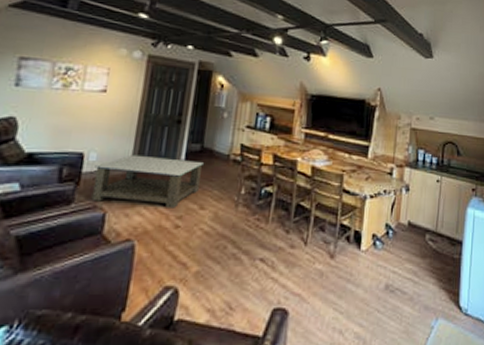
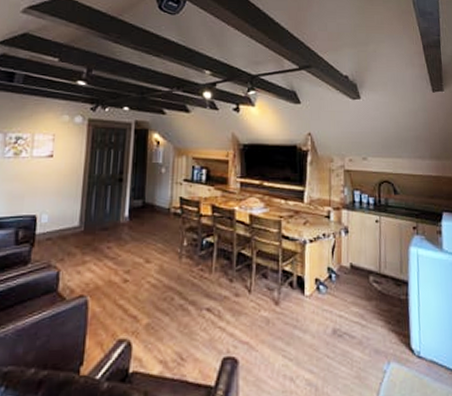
coffee table: present [91,154,205,208] -> none [46,214,147,264]

